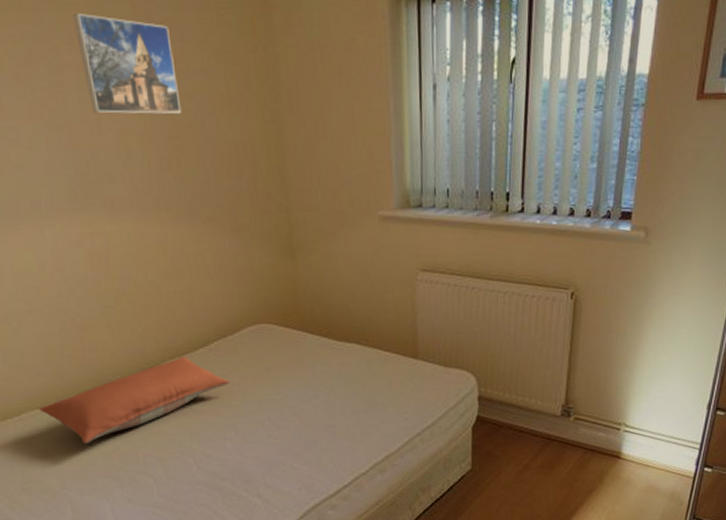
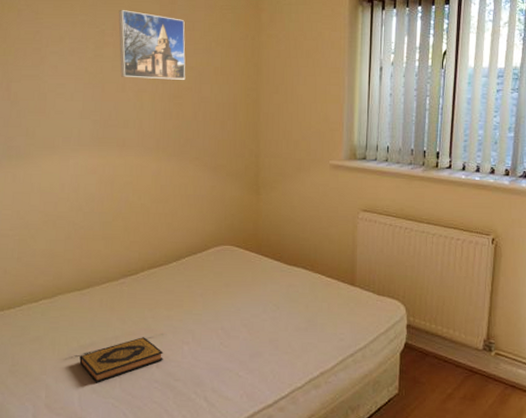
pillow: present [39,356,231,444] -> none [37,268,195,336]
hardback book: none [104,437,204,492] -> present [79,337,163,383]

